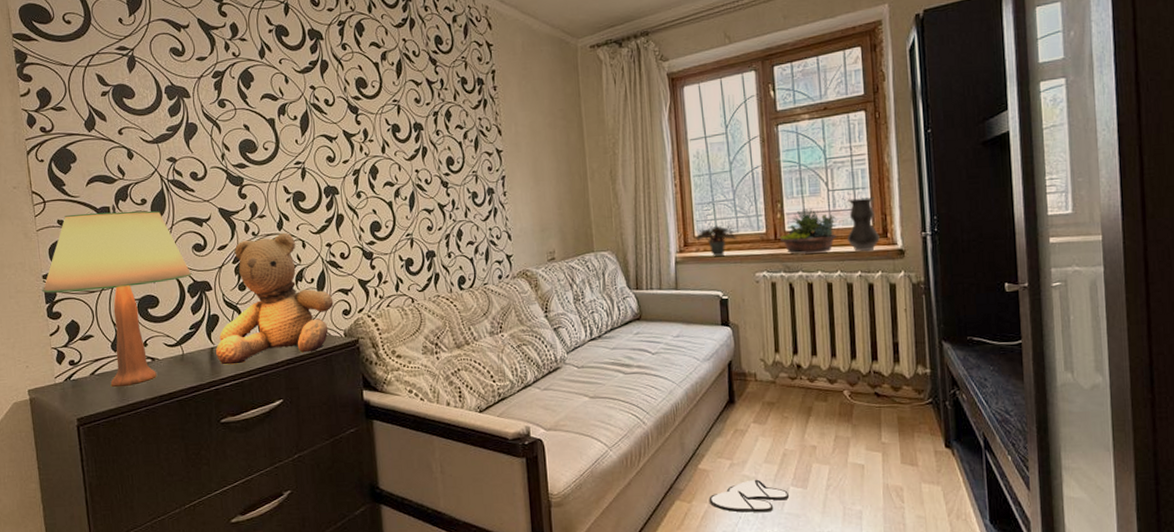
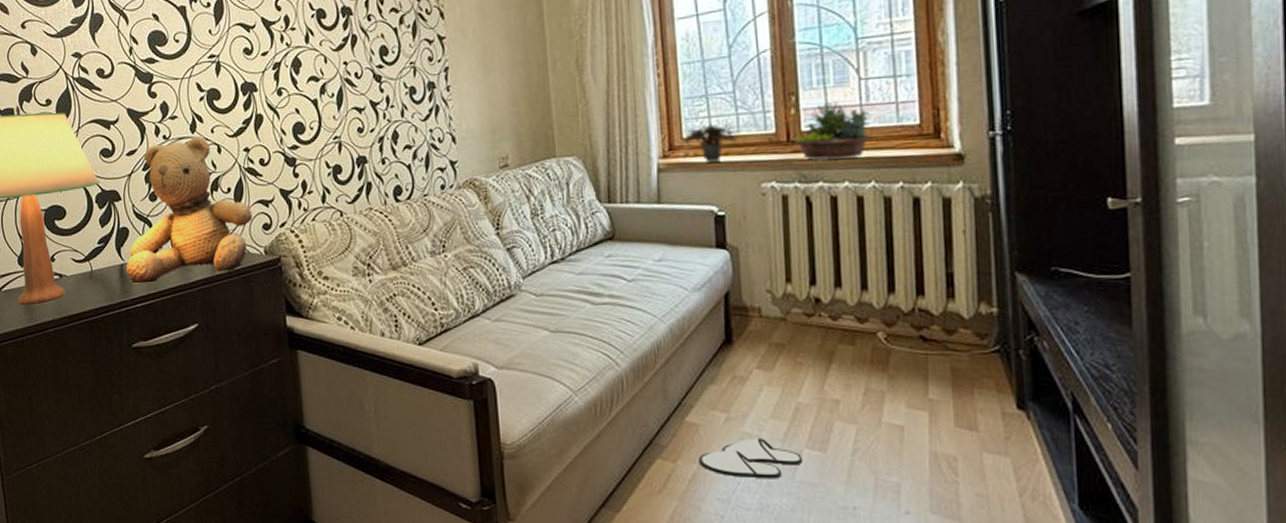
vase: present [848,197,880,251] -> none [885,87,930,156]

